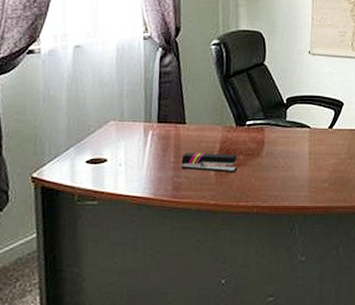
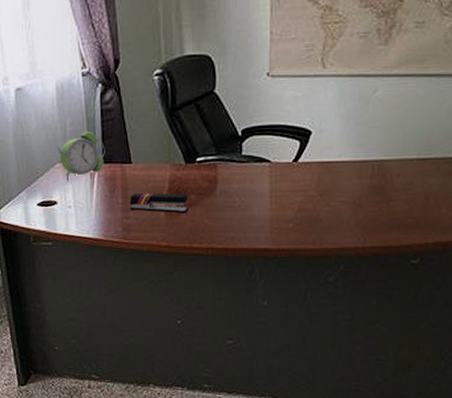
alarm clock: none [112,91,161,139] -> present [57,131,105,181]

